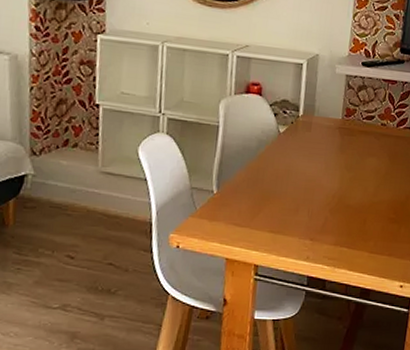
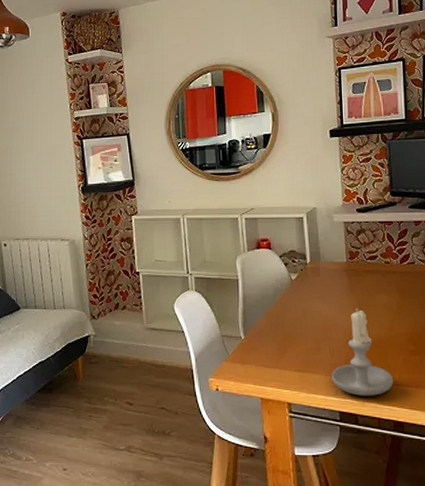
candle: none [306,170,369,262] -> present [332,308,394,396]

